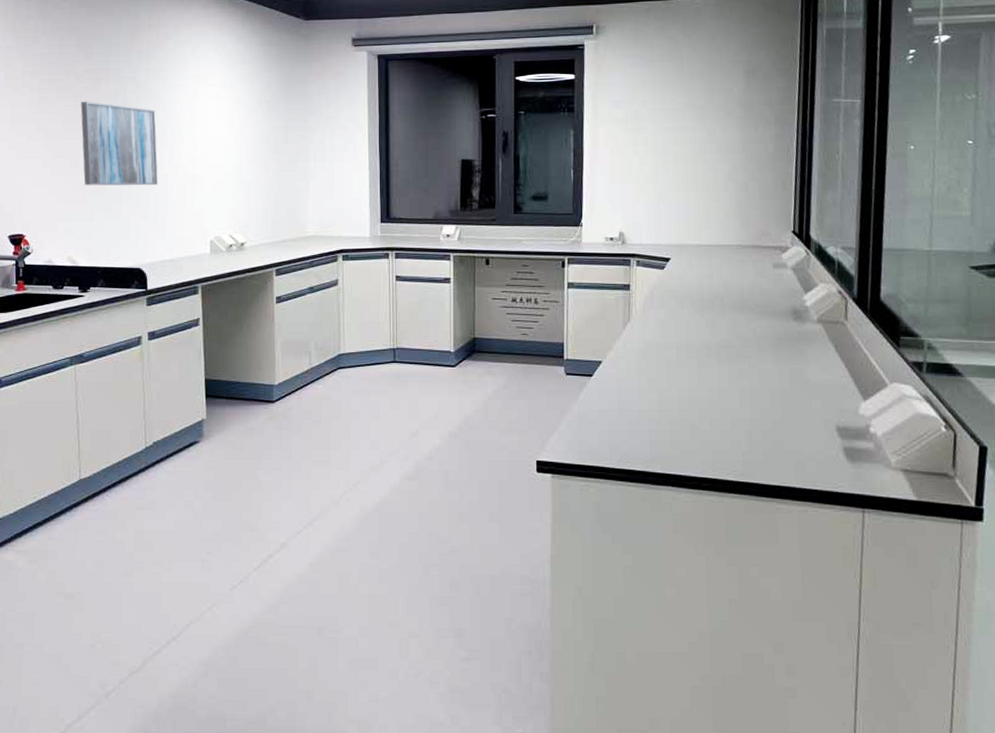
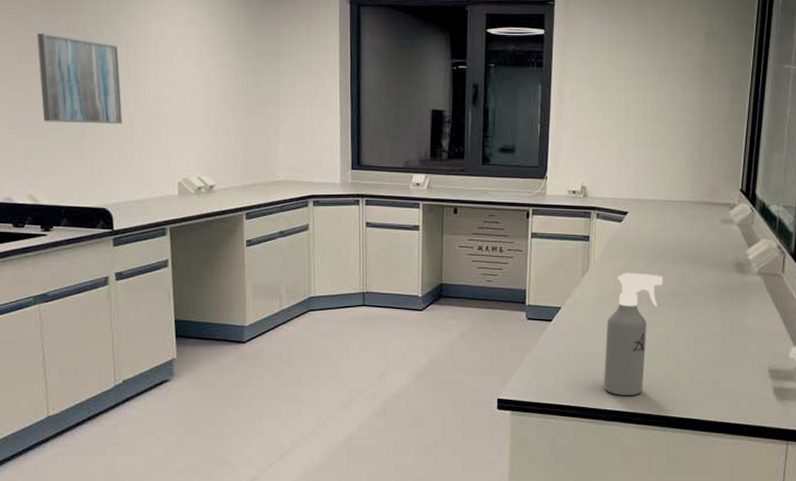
spray bottle: none [651,322,712,457] -> present [603,272,663,395]

